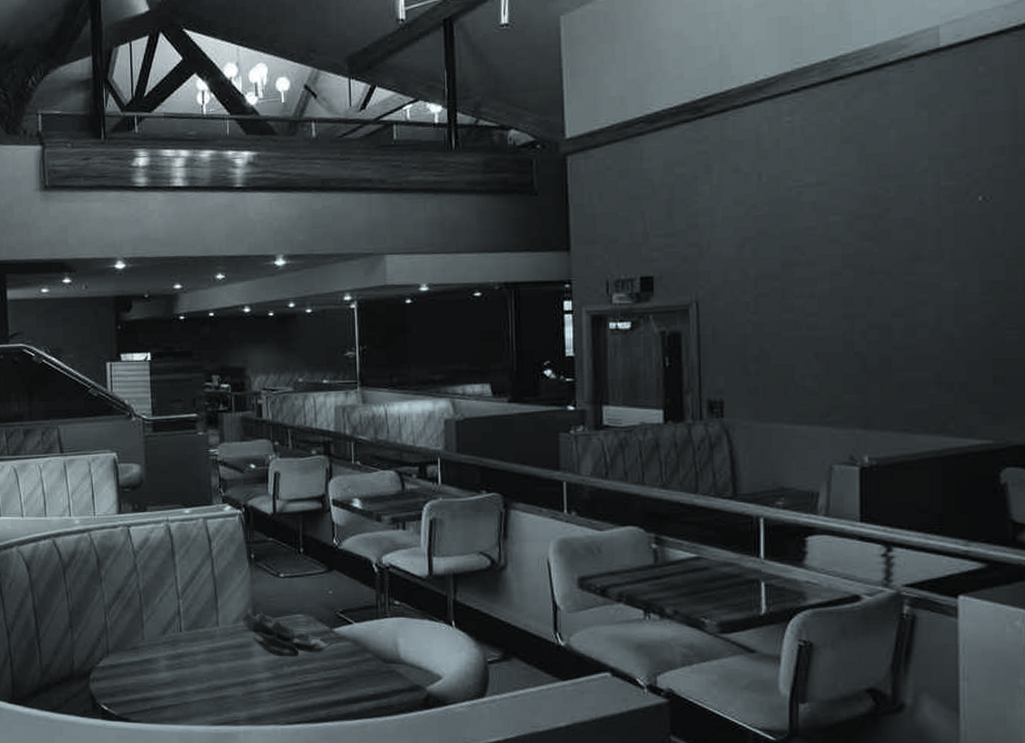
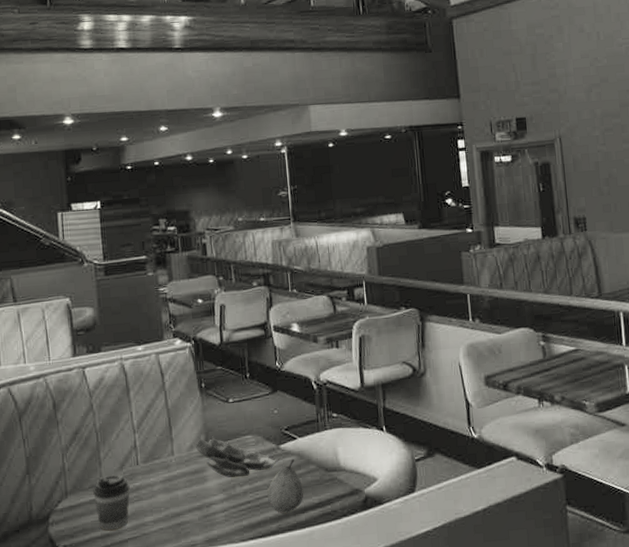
coffee cup: none [134,638,172,695] -> present [93,474,131,531]
fruit: none [317,645,358,701] -> present [267,459,304,513]

